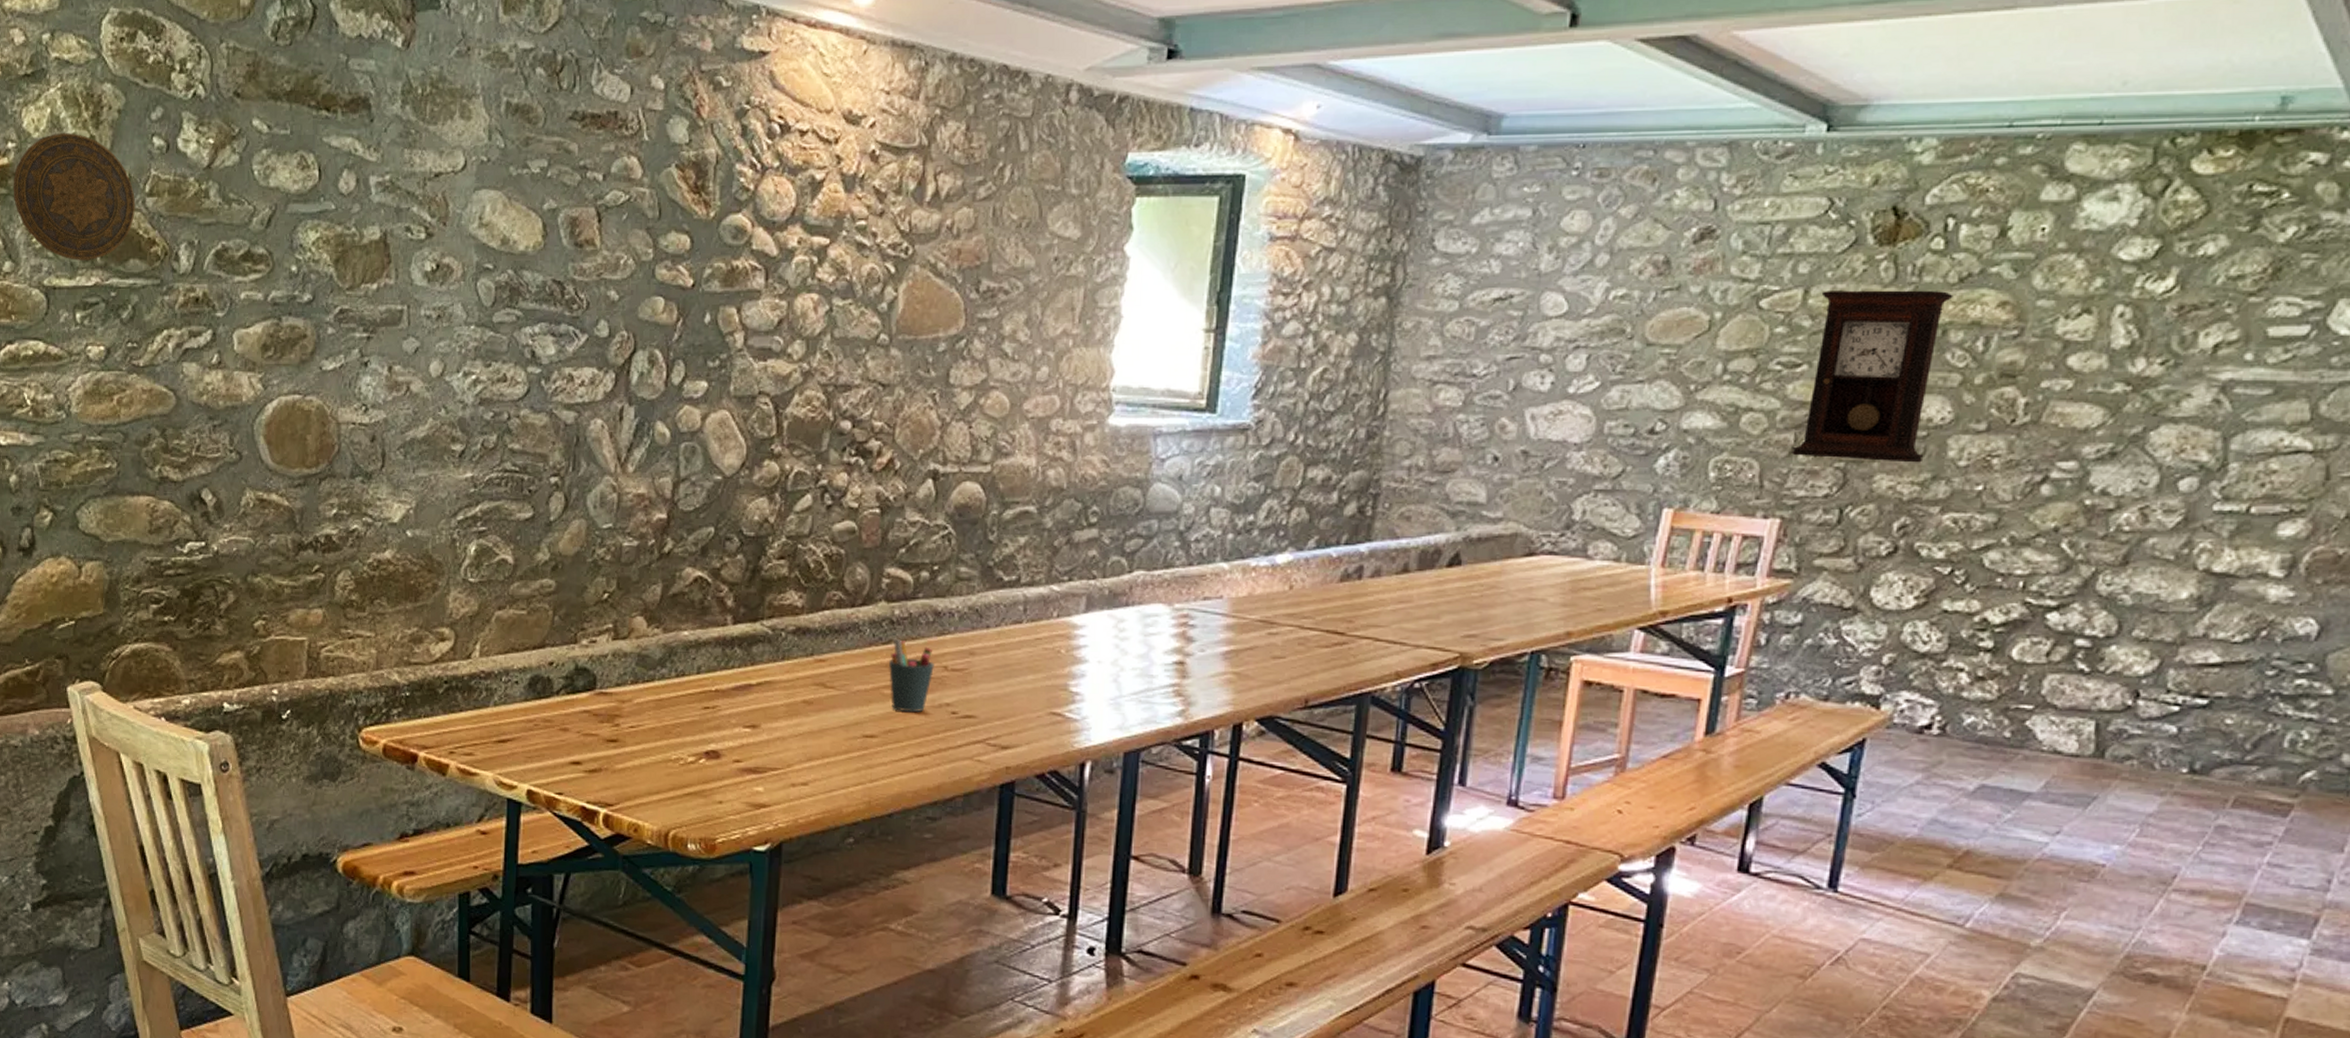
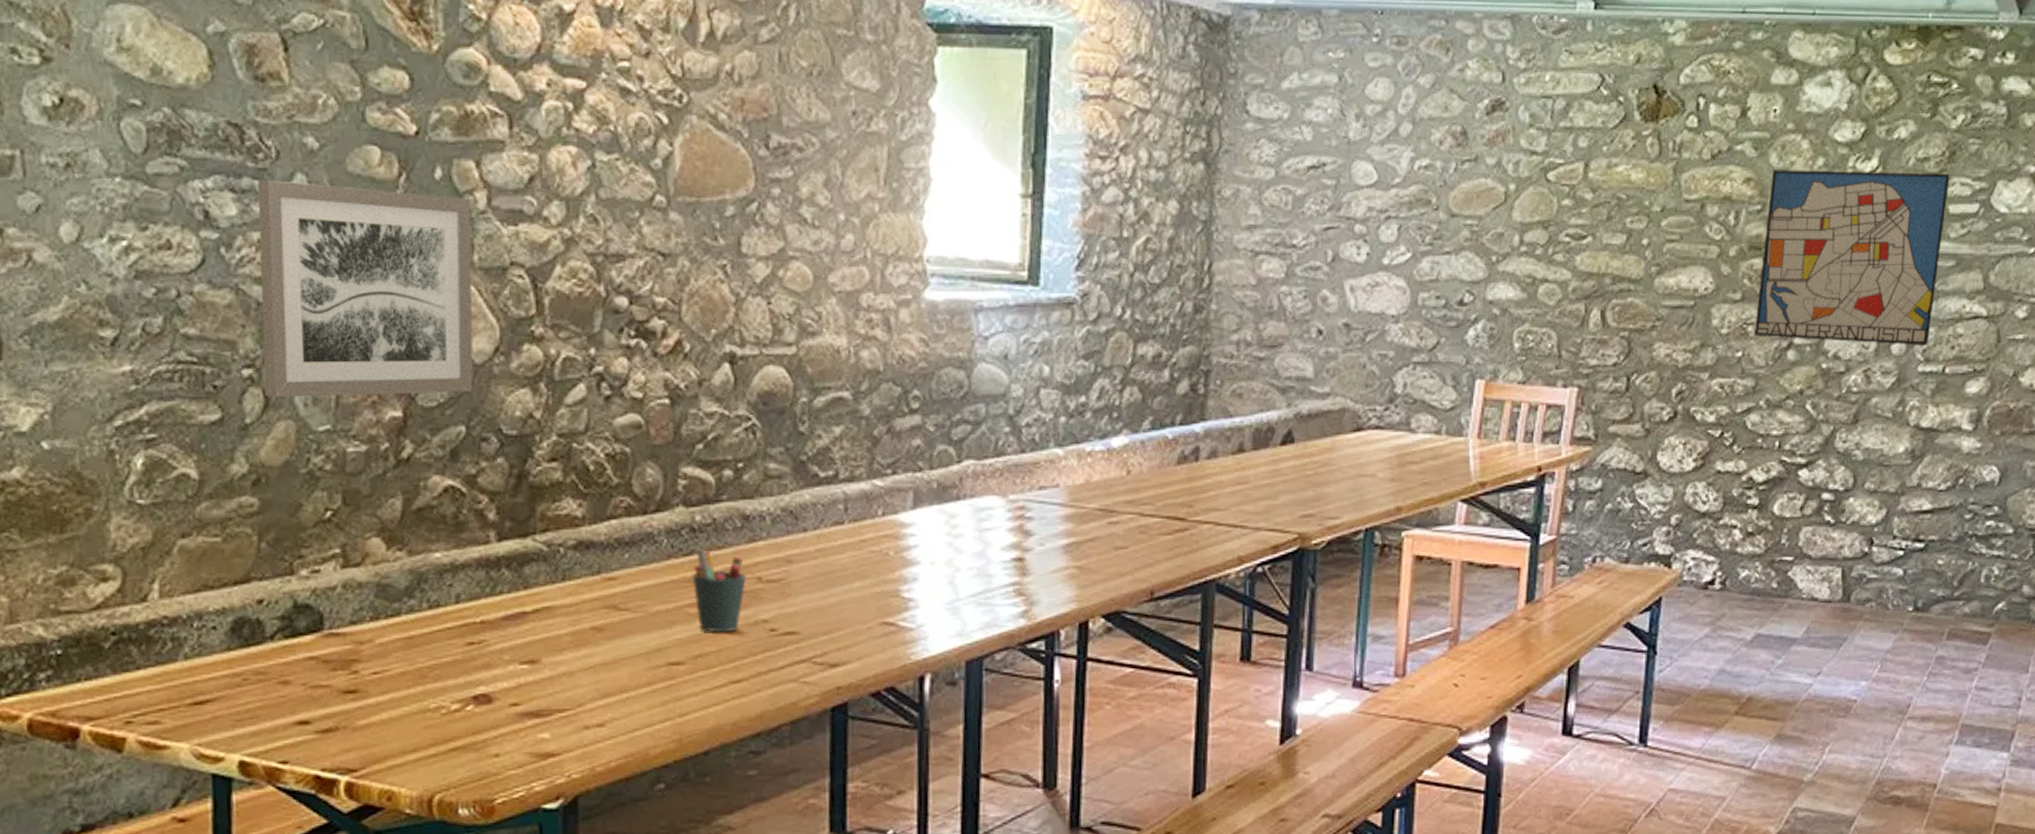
wall art: none [565,326,731,501] -> present [257,180,474,398]
pendulum clock: present [1791,290,1954,463] -> none [1583,165,1708,331]
wall art: none [1999,291,2272,482] -> present [1753,169,1950,346]

